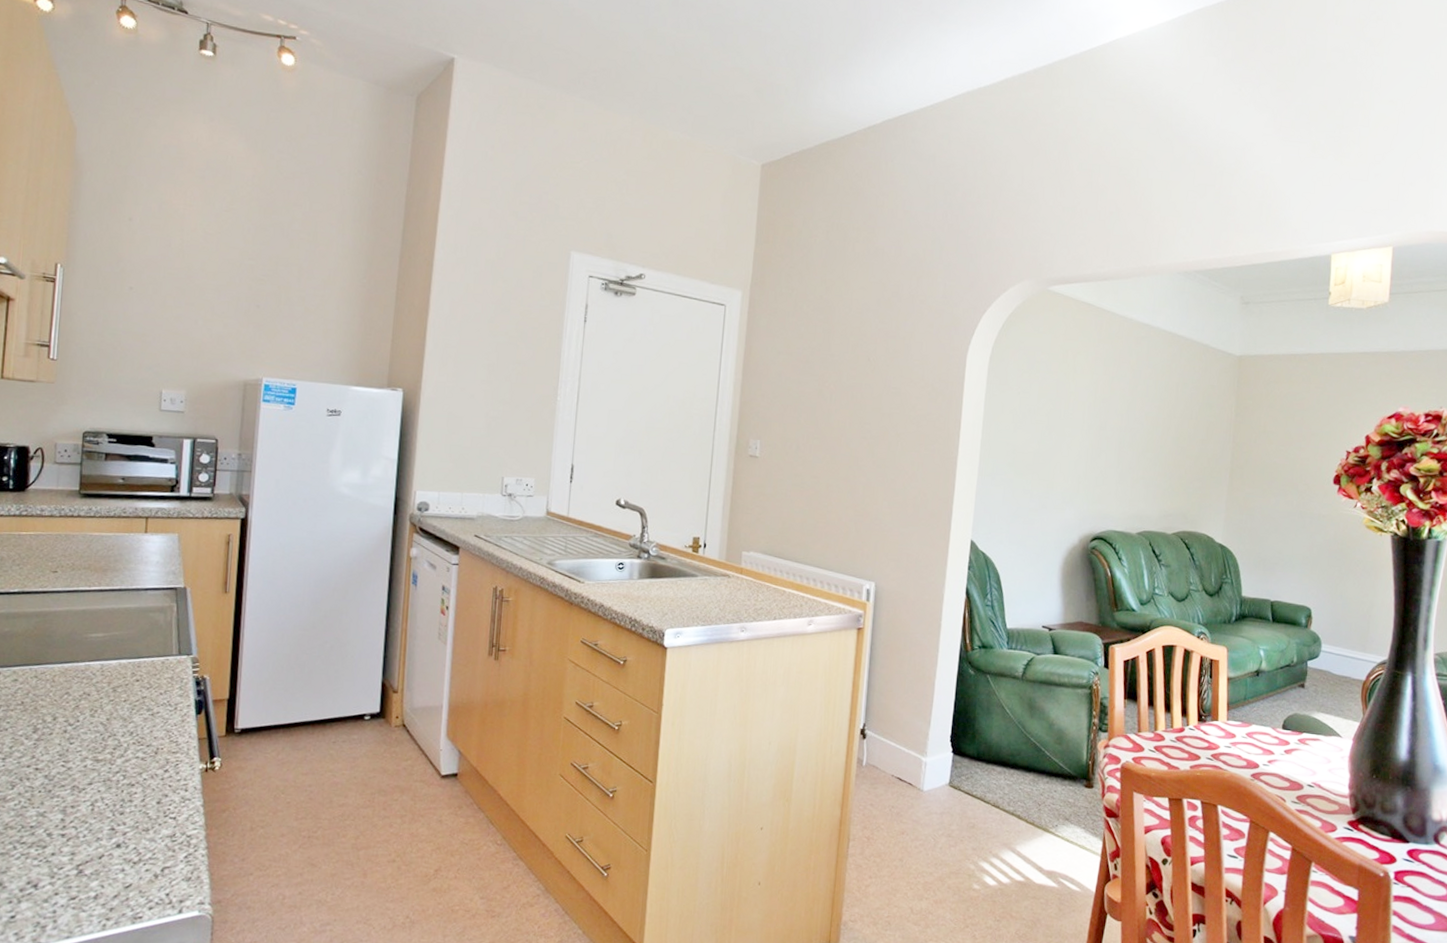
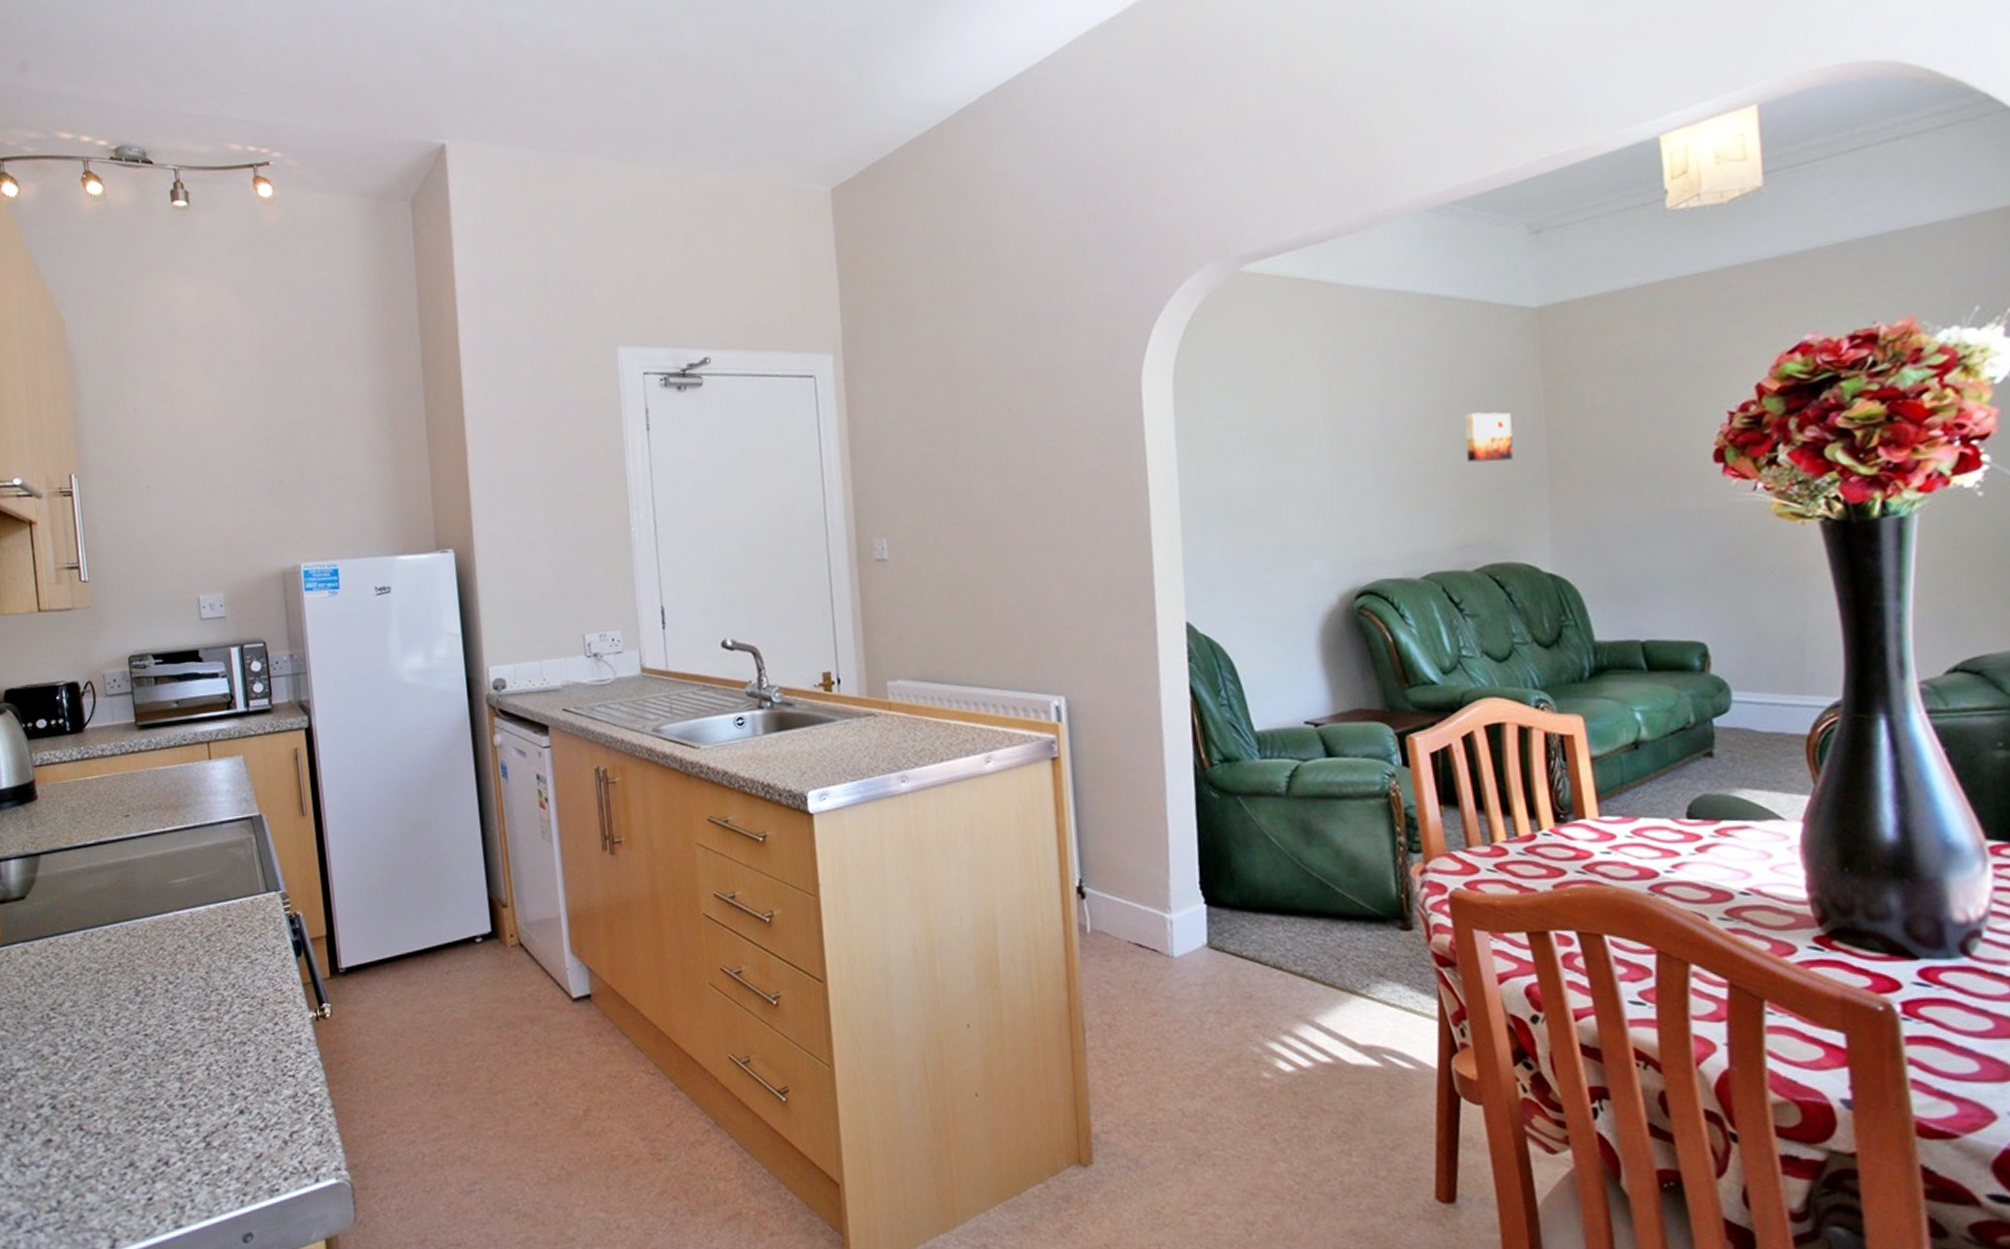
wall art: none [1178,421,1212,460] -> present [1465,412,1514,463]

